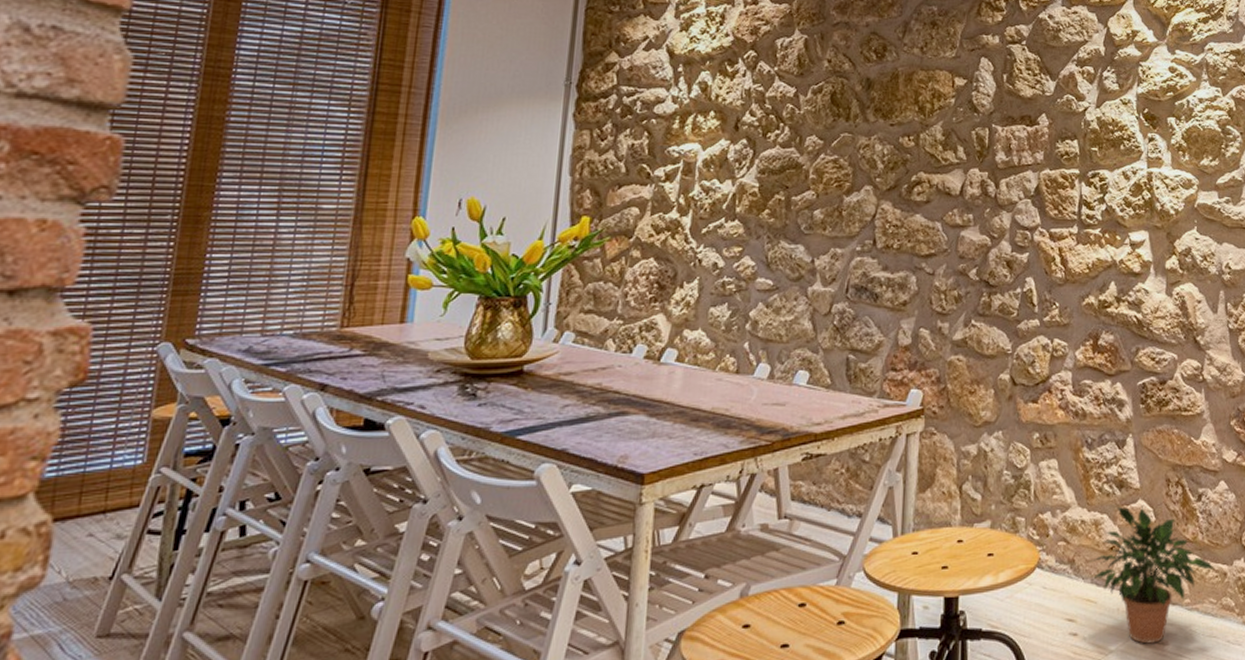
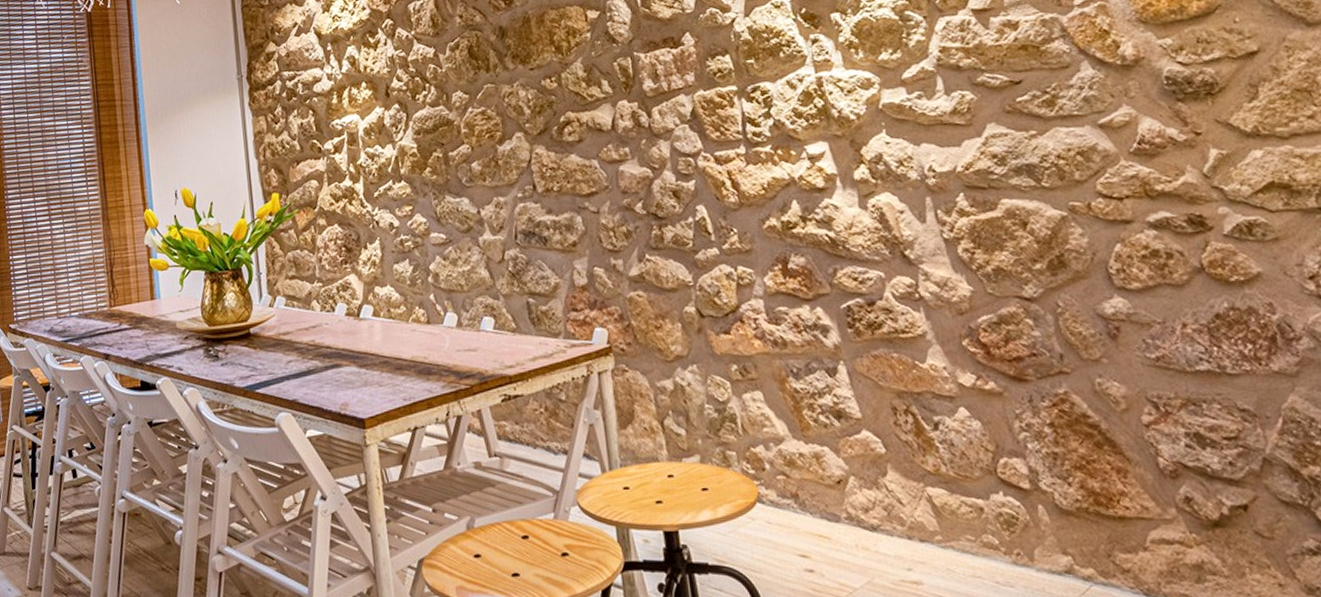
potted plant: present [1090,506,1214,644] -> none [815,437,967,583]

